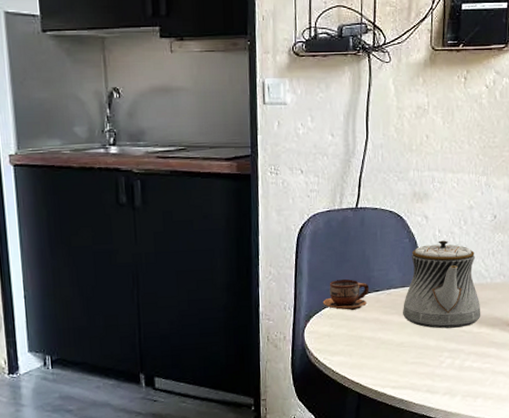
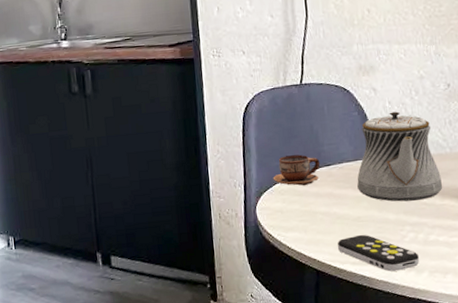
remote control: none [379,359,454,396] -> present [337,234,420,272]

